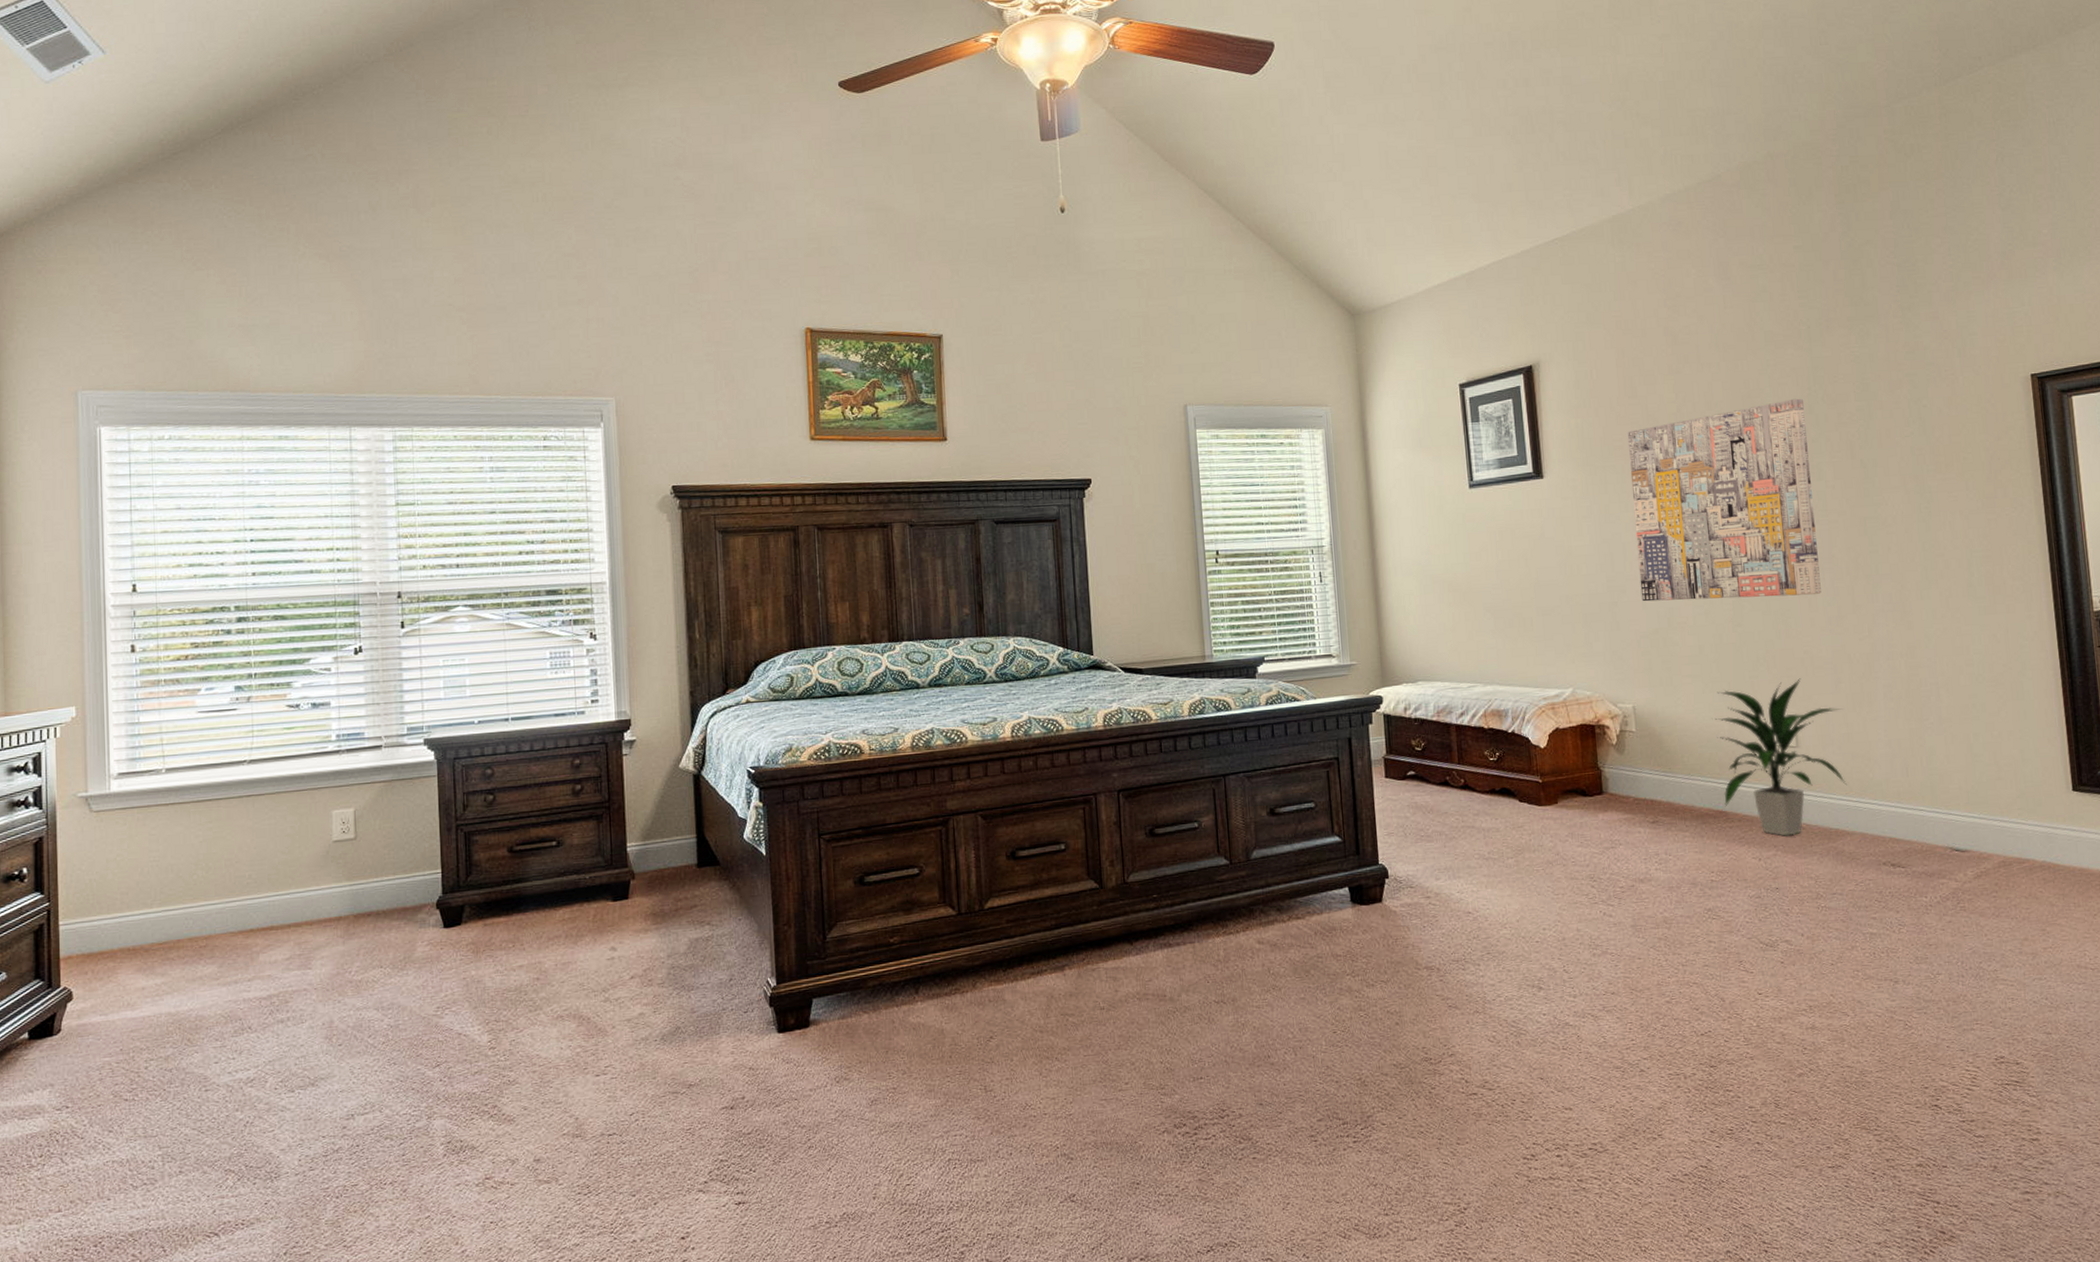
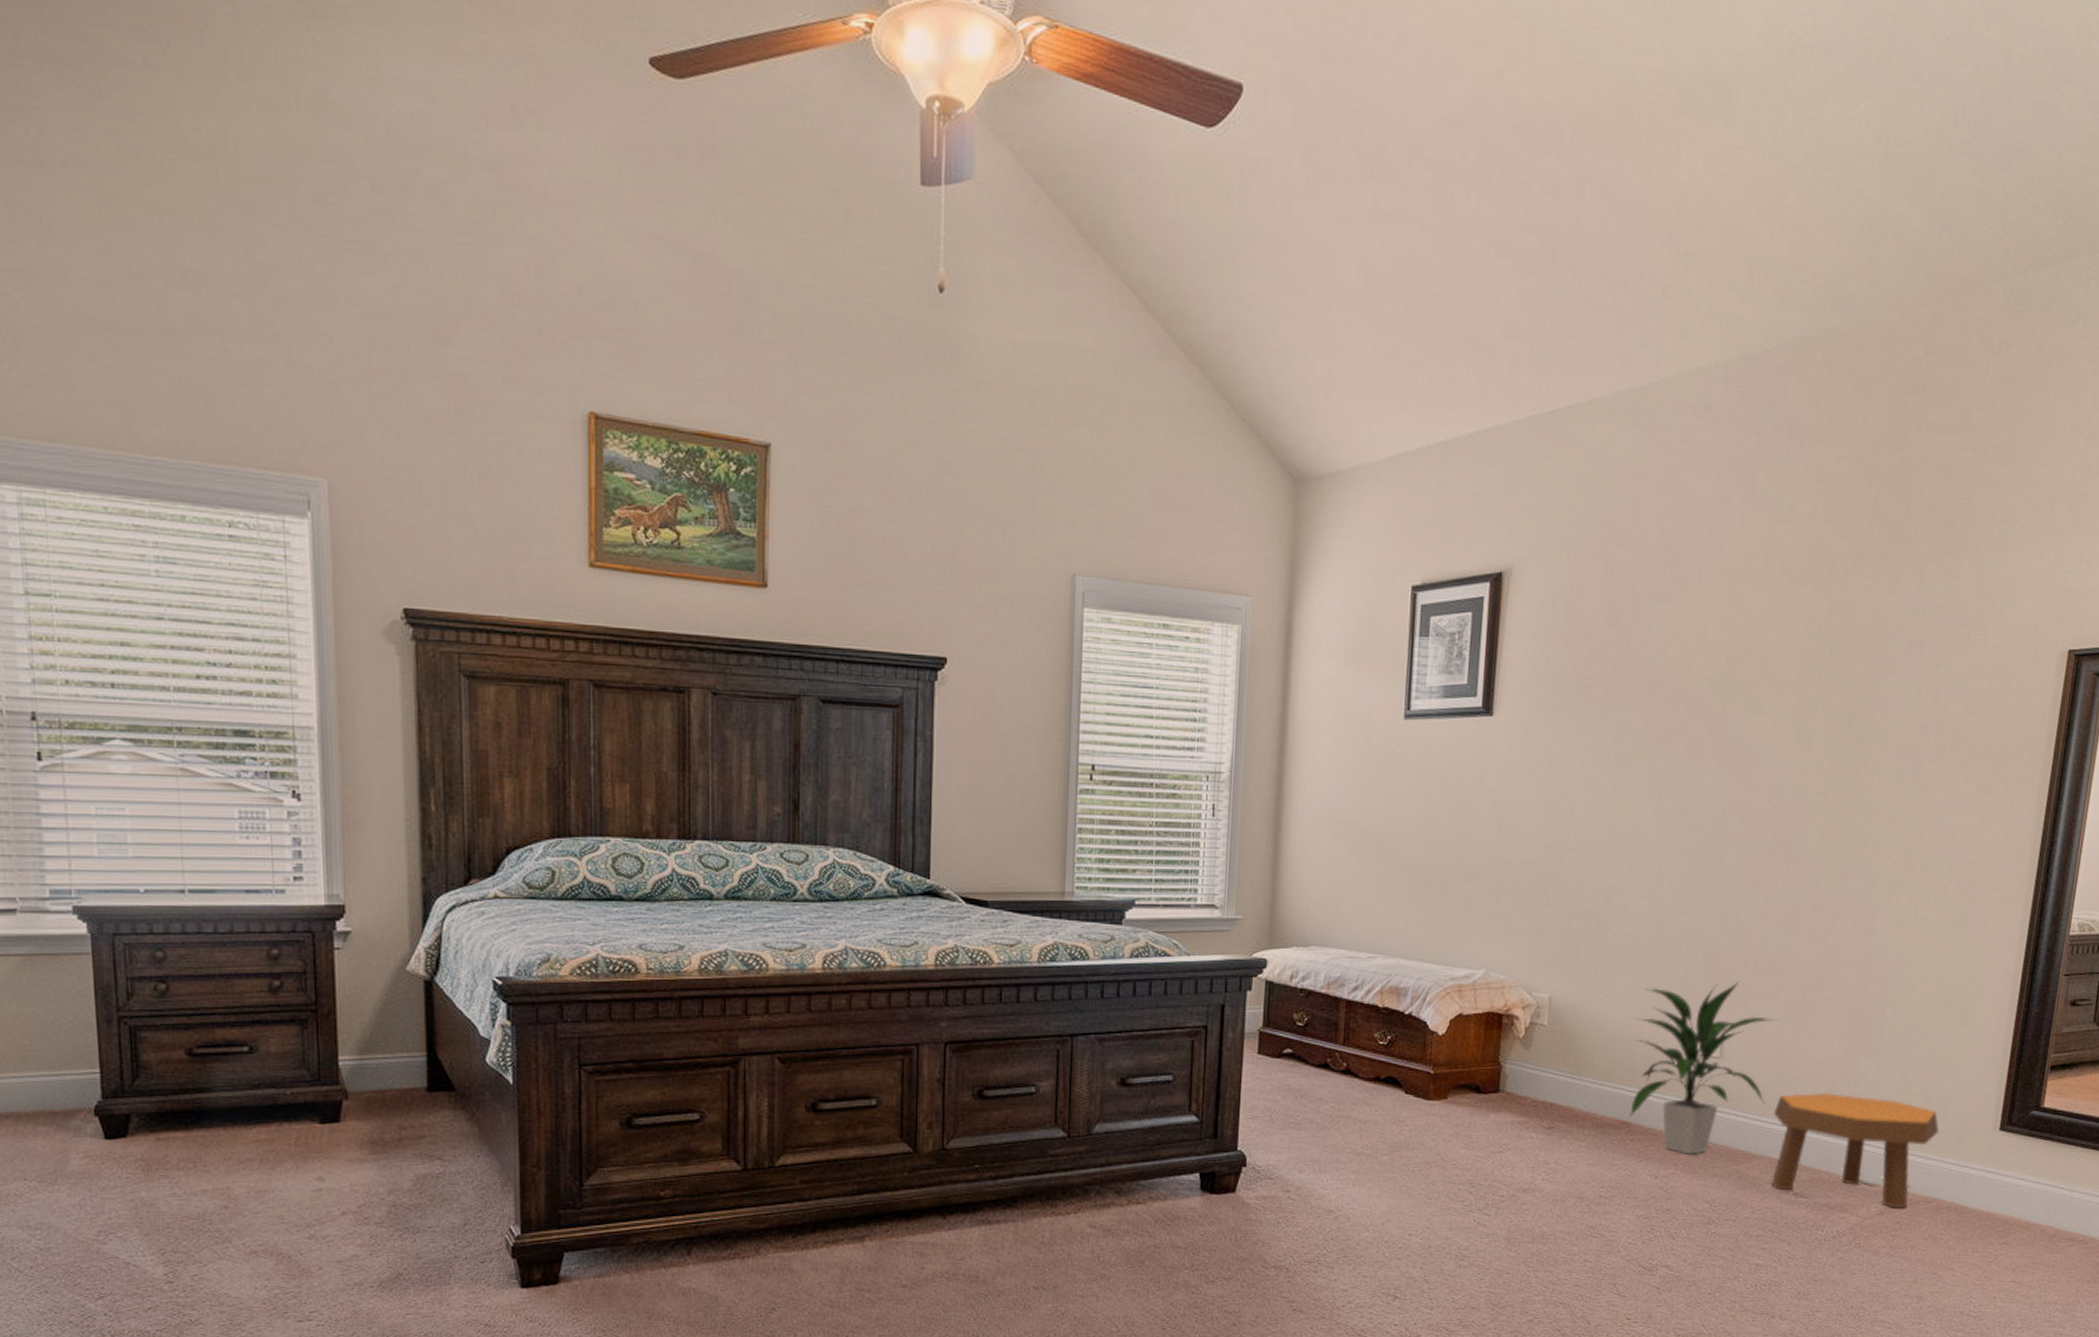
wall art: present [1627,398,1822,602] -> none [1580,649,1808,888]
footstool: none [1857,769,2015,871] -> present [1771,1092,1939,1208]

